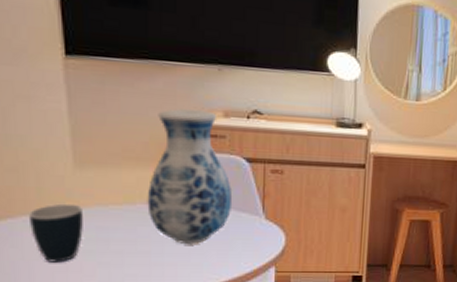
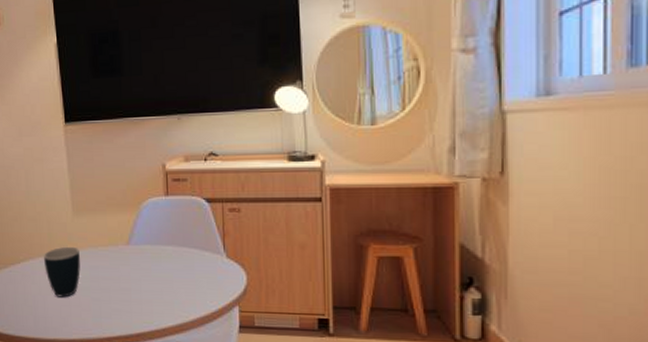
vase: present [147,108,233,244] -> none [126,156,197,282]

